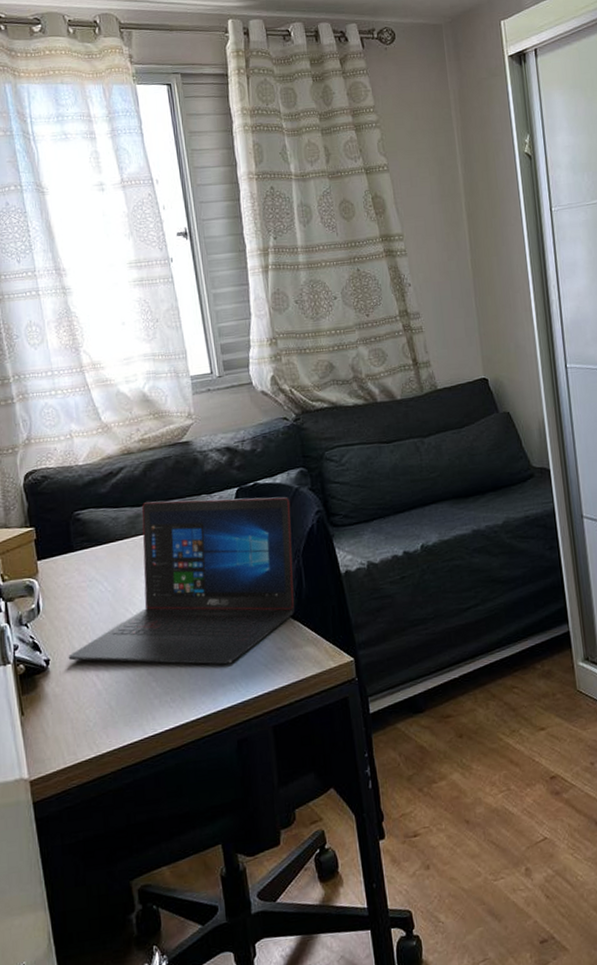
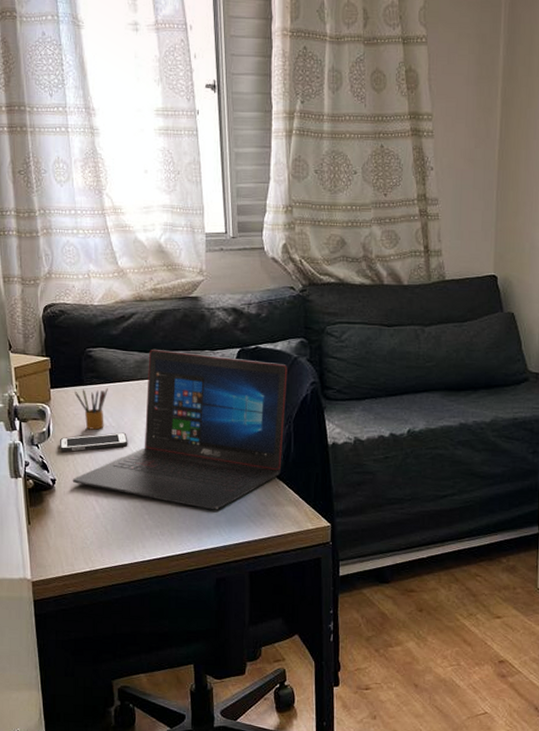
cell phone: none [50,595,127,627] -> present [59,432,128,452]
pencil box: none [64,550,101,599] -> present [74,388,108,430]

